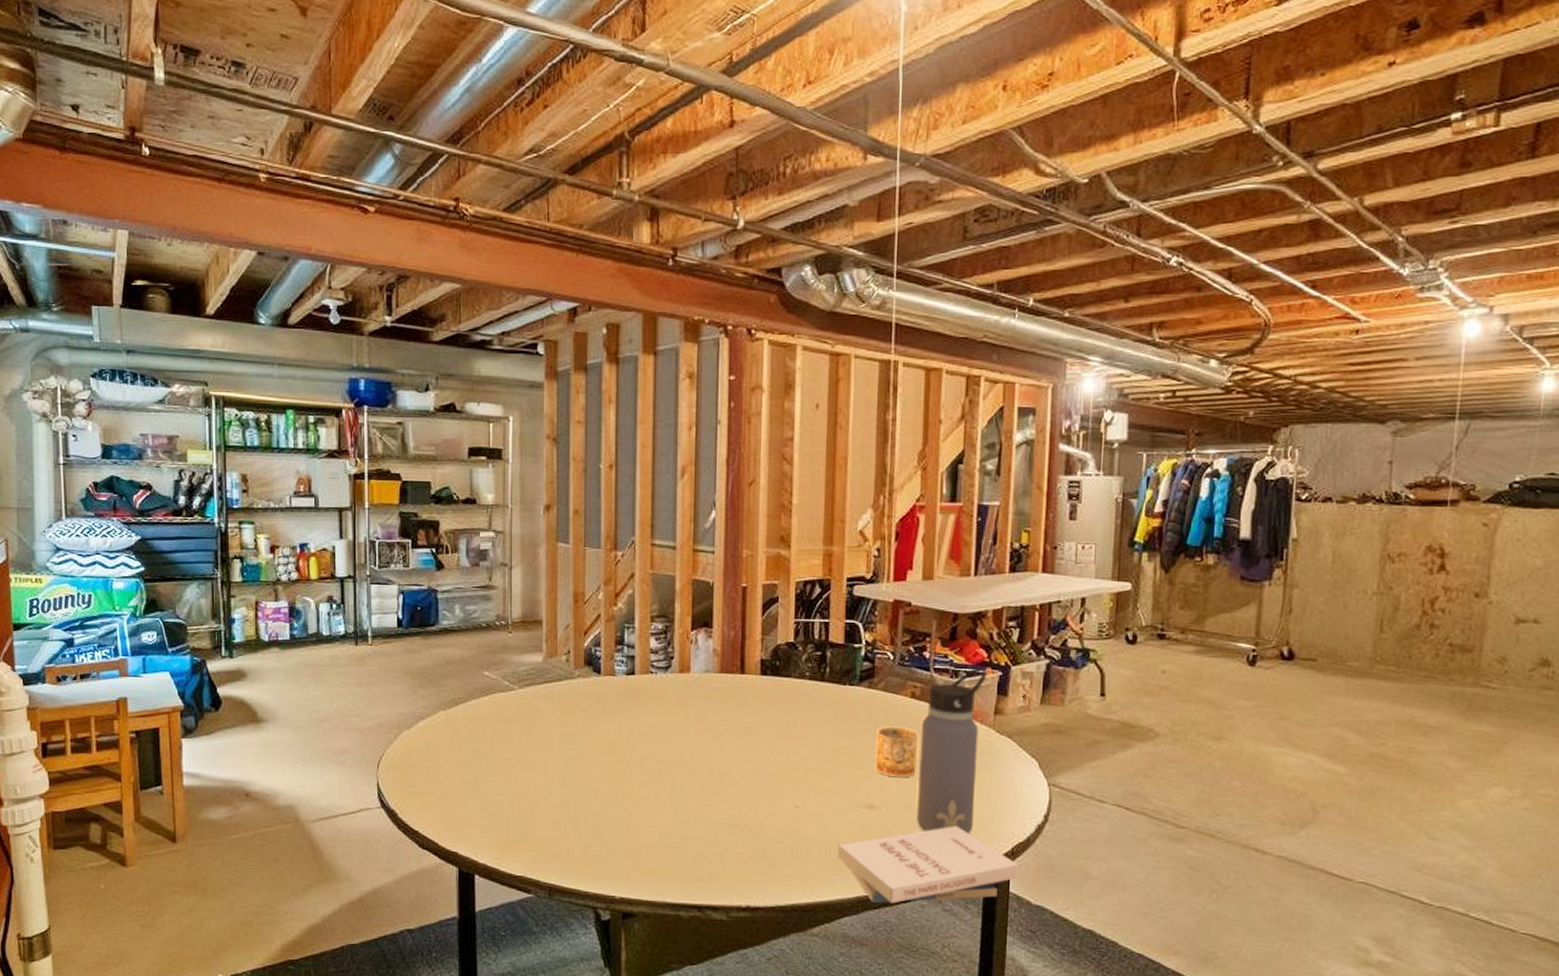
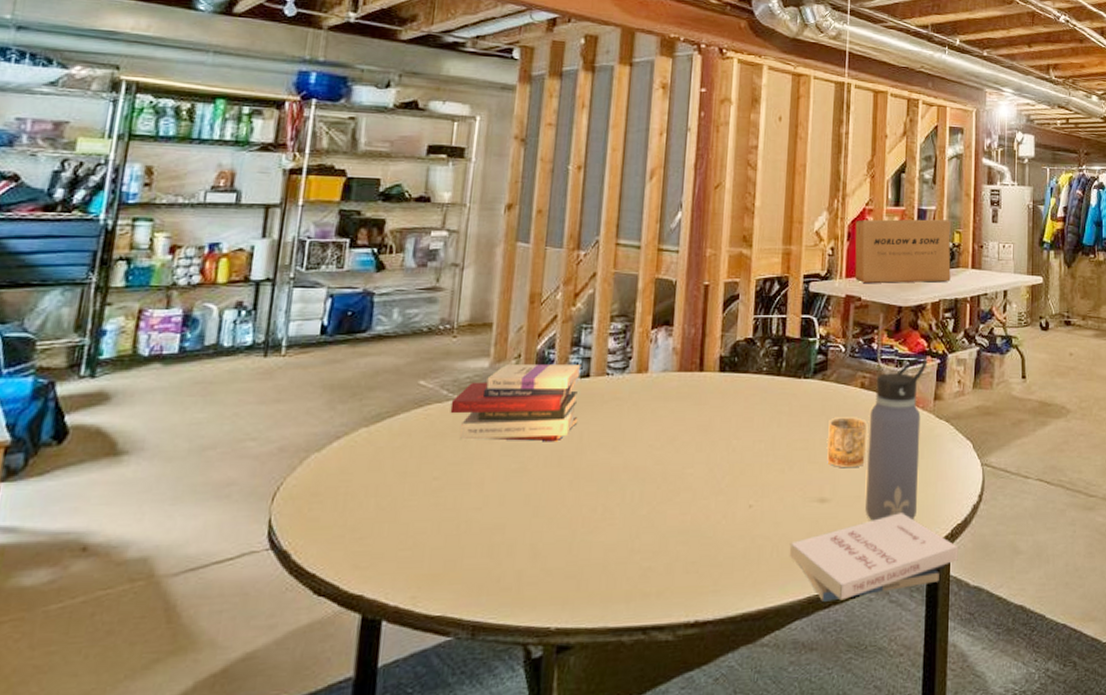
books: none [512,659,627,732] -> present [450,363,581,441]
box: none [904,516,1017,588] -> present [855,219,951,284]

